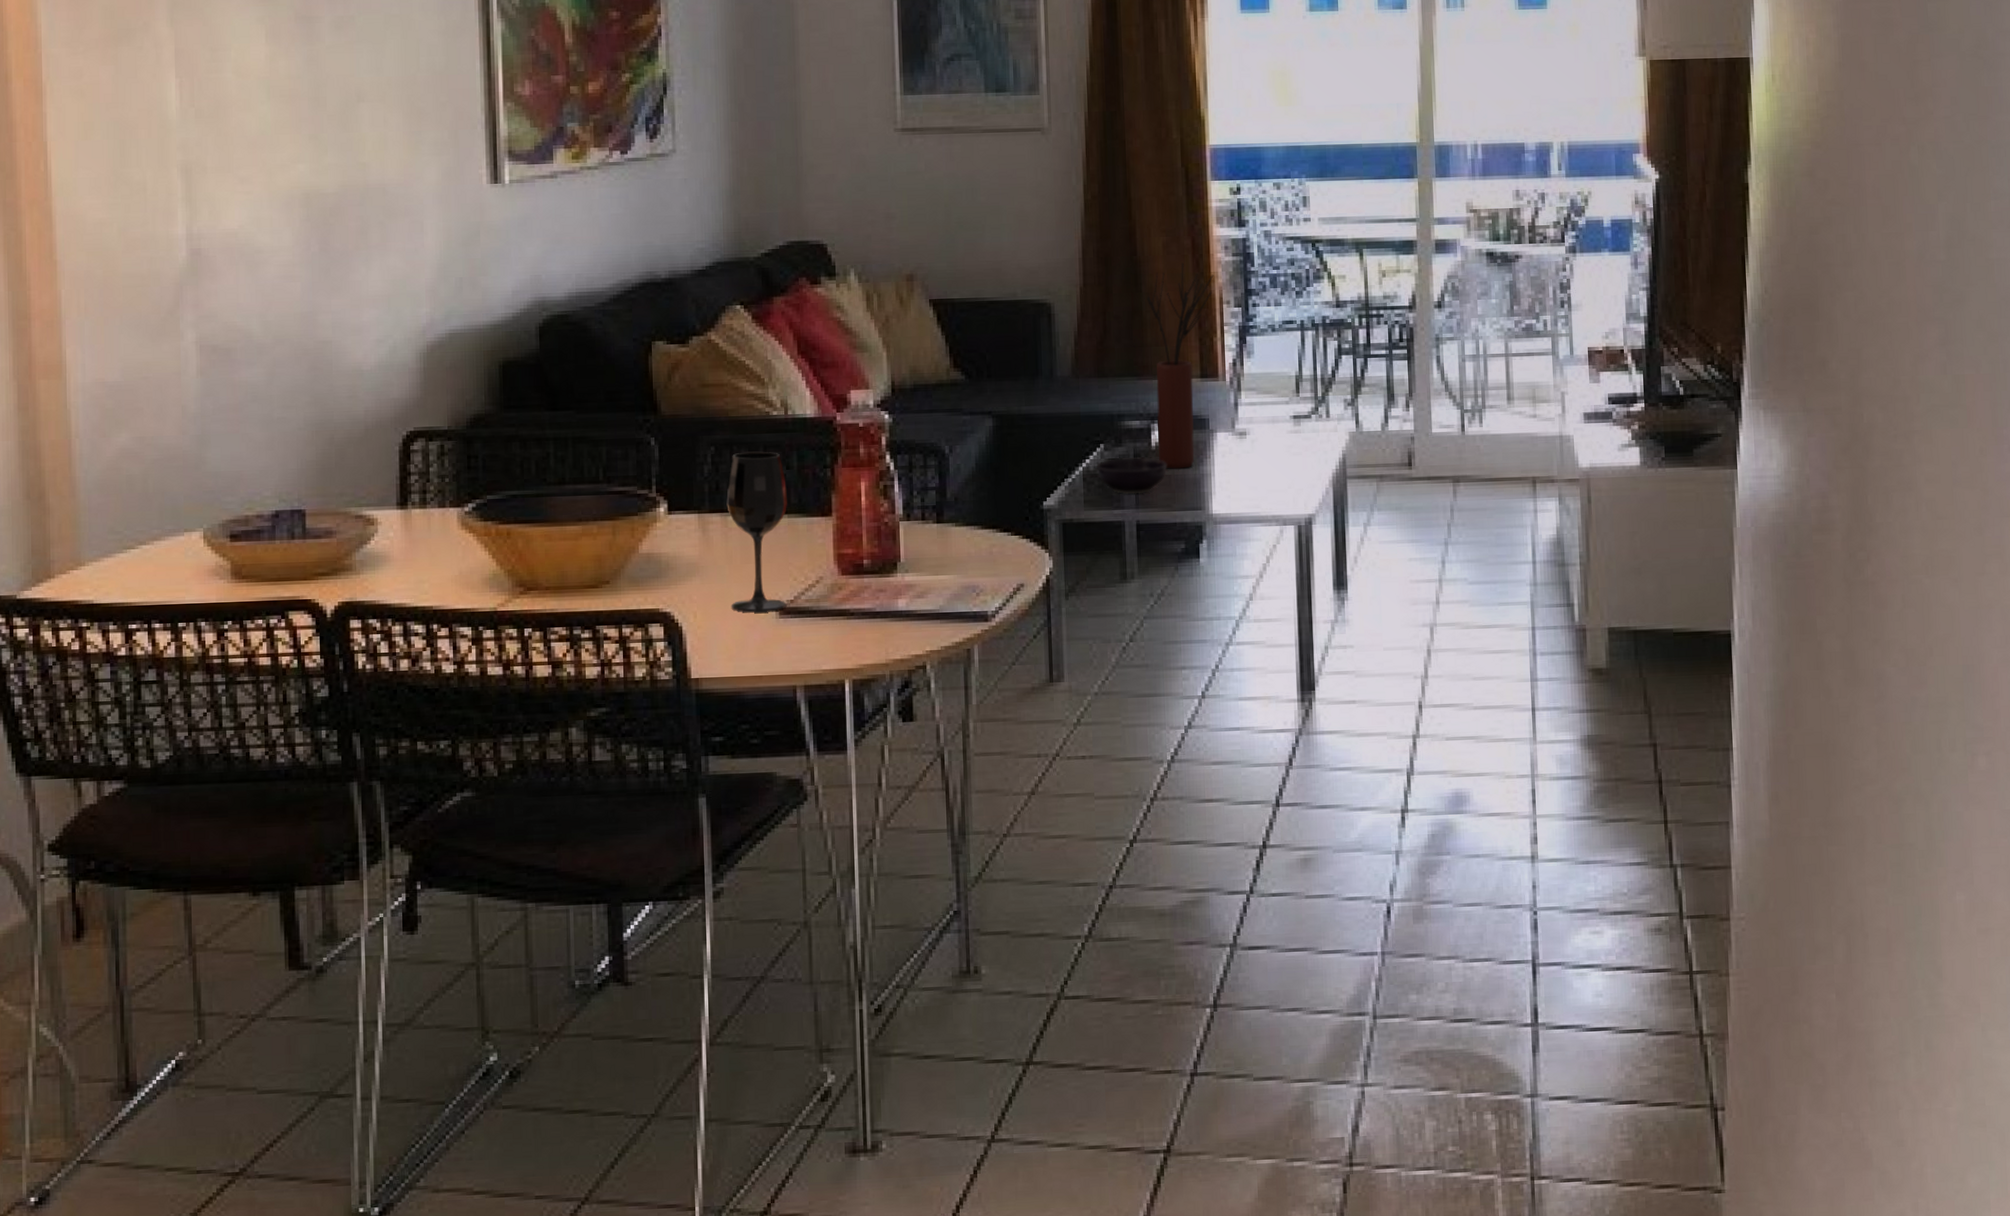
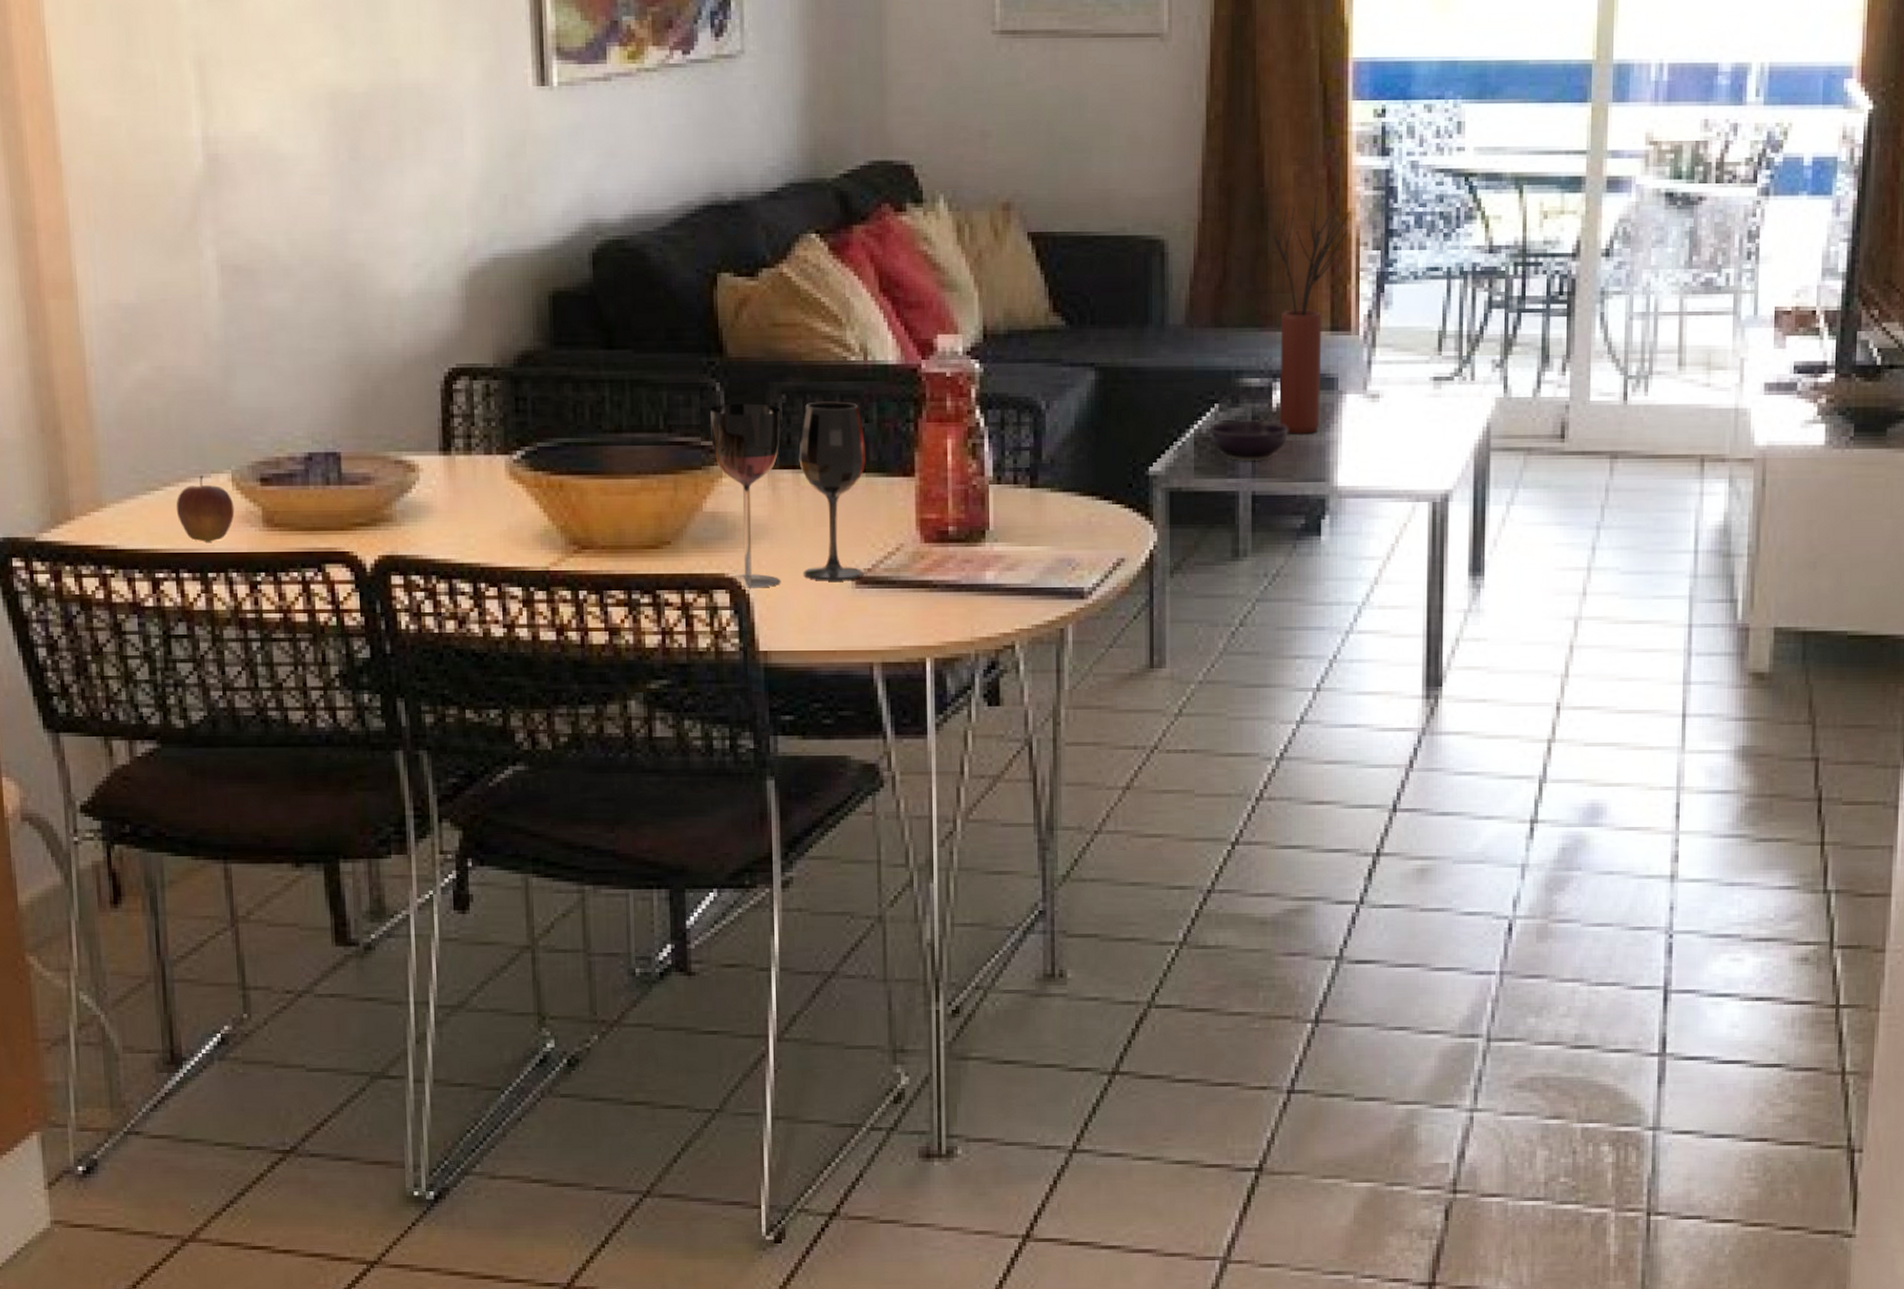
apple: none [150,534,205,595] -> present [176,475,235,542]
wineglass: none [645,455,711,622] -> present [709,403,781,588]

